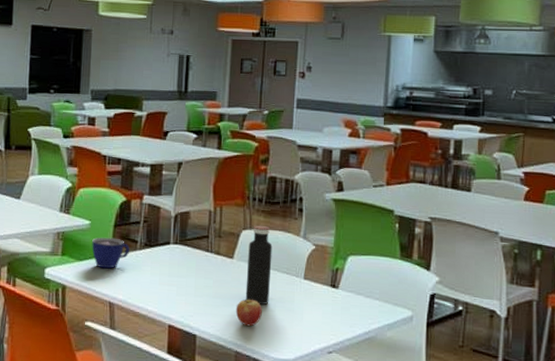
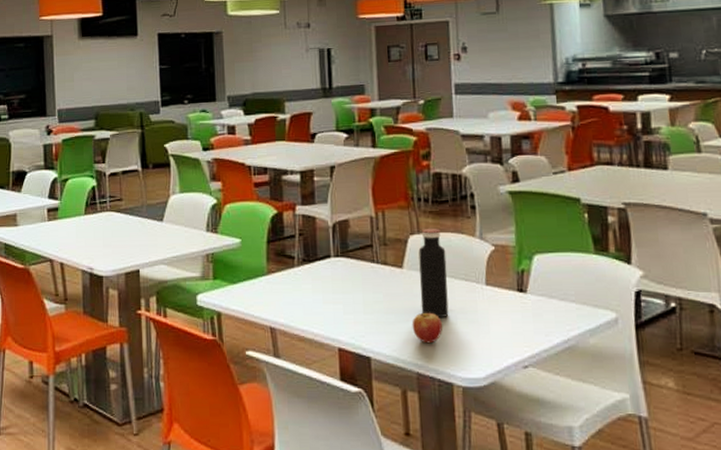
cup: present [92,237,130,269] -> none [245,255,287,290]

